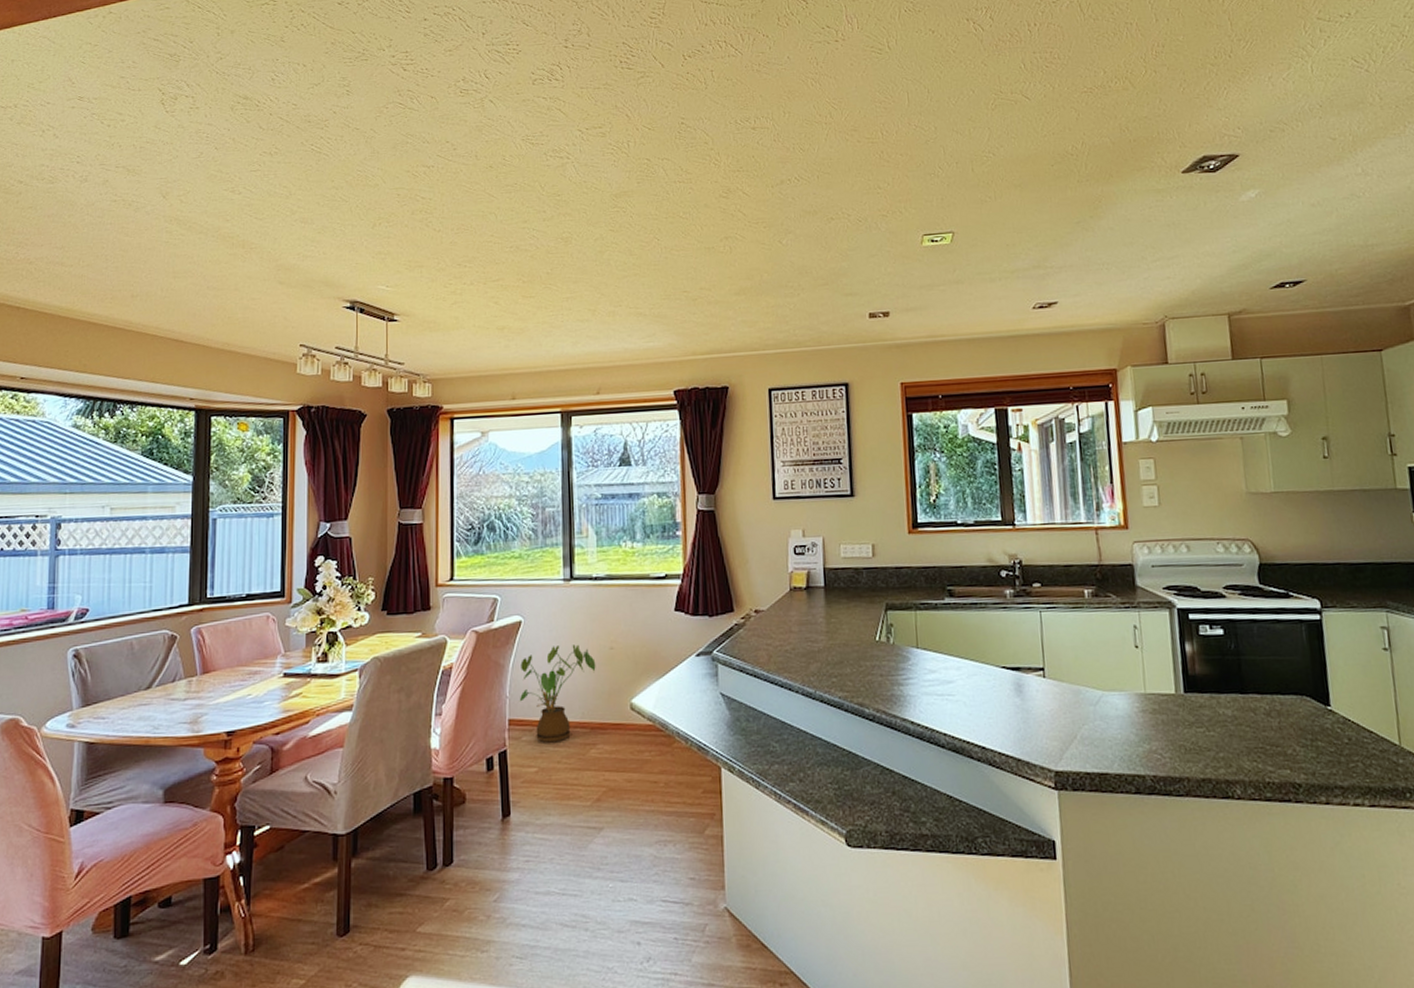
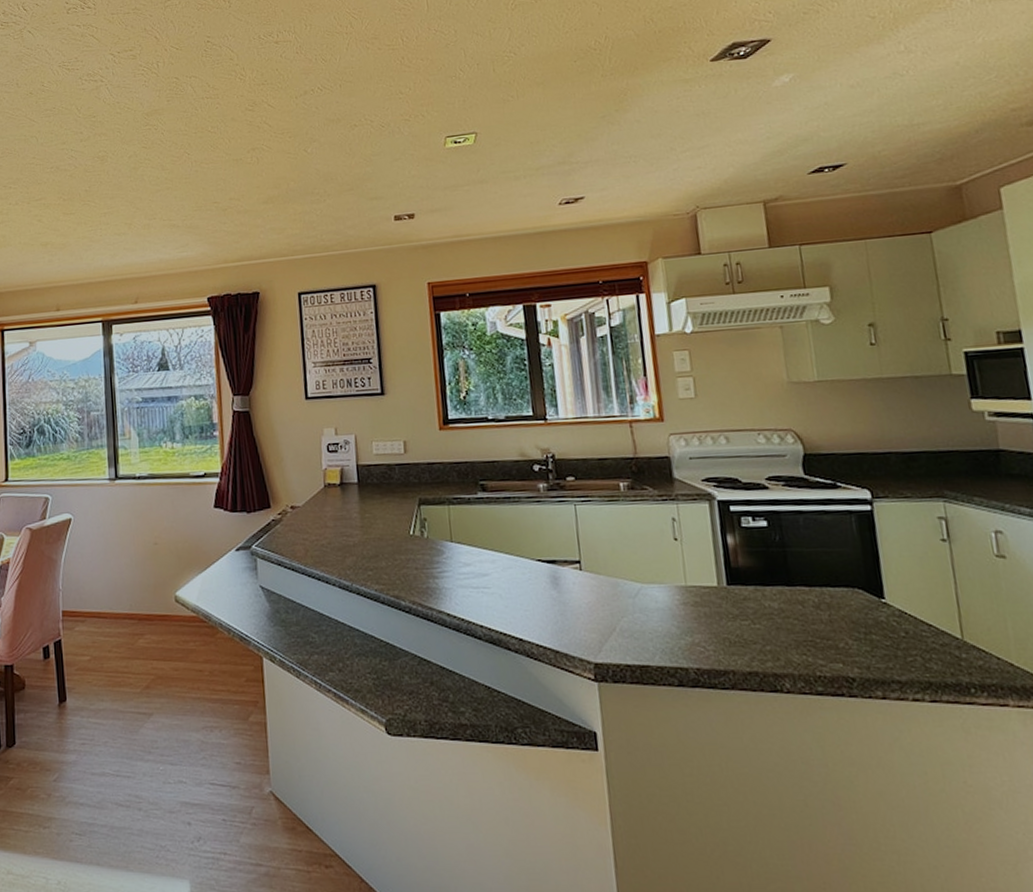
house plant: present [519,644,596,743] -> none [71,540,142,633]

